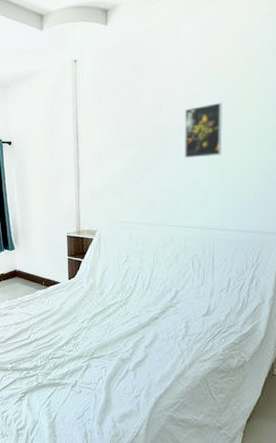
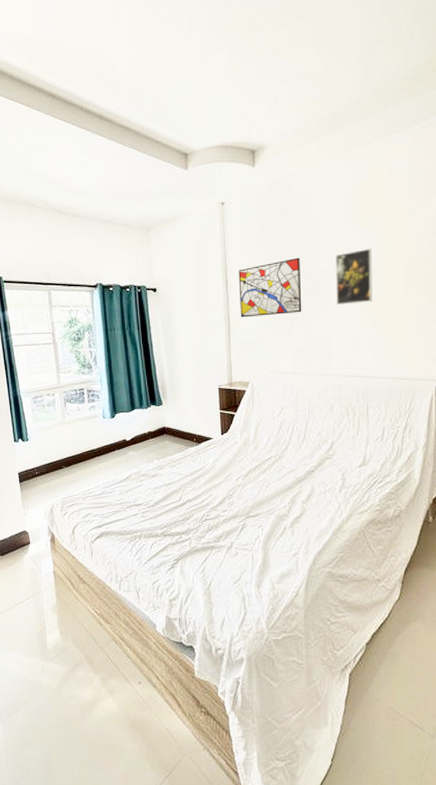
wall art: none [89,112,150,170] -> present [238,257,302,318]

